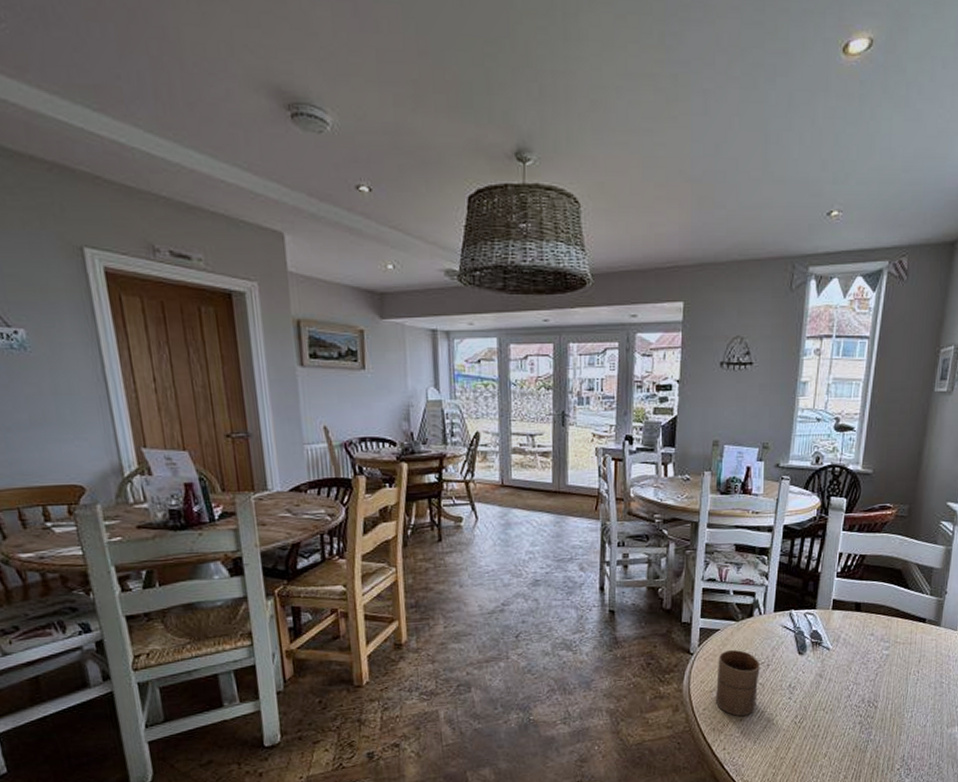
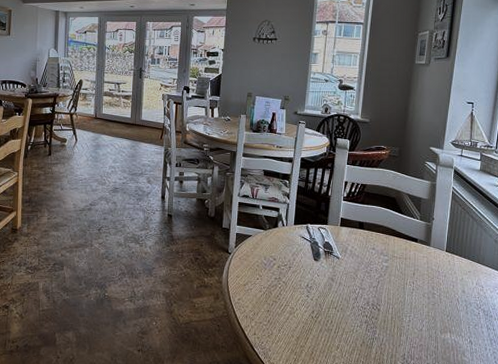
cup: present [715,649,761,717] -> none [247,252,284,308]

